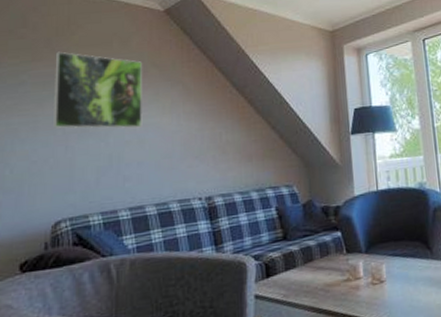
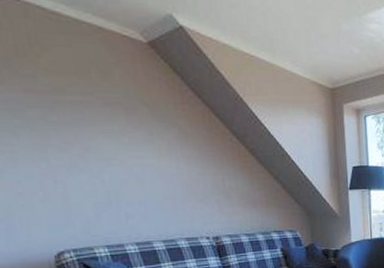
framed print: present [52,51,144,129] -> none [21,75,139,168]

